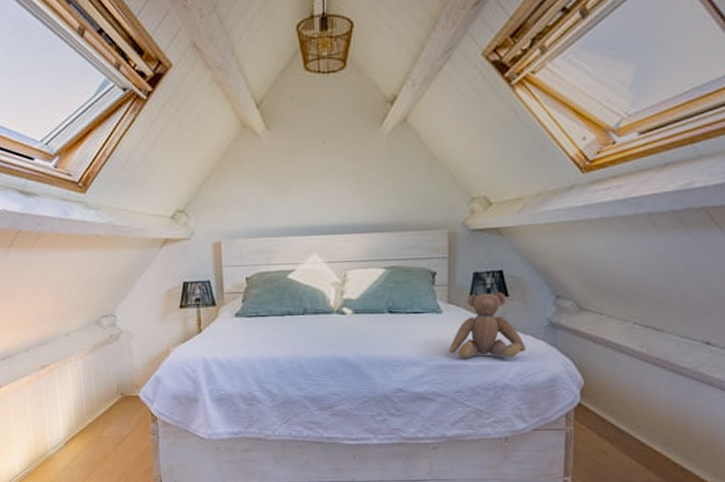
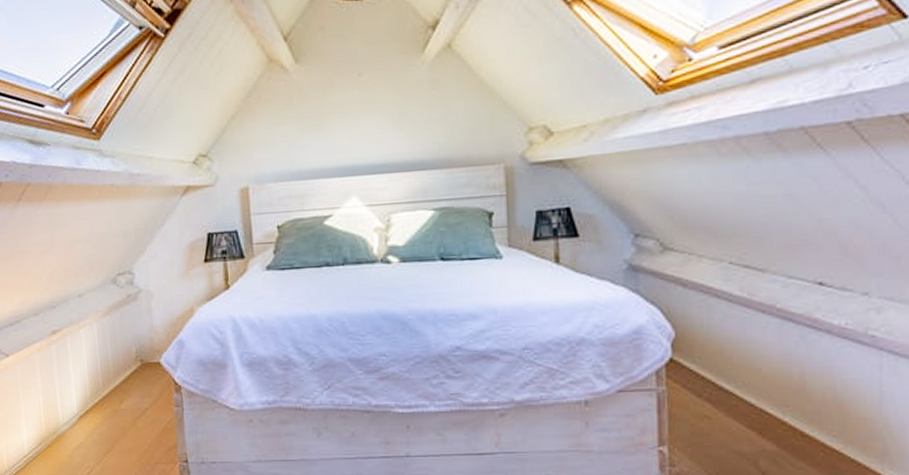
teddy bear: present [448,291,526,359] -> none [512,232,603,310]

